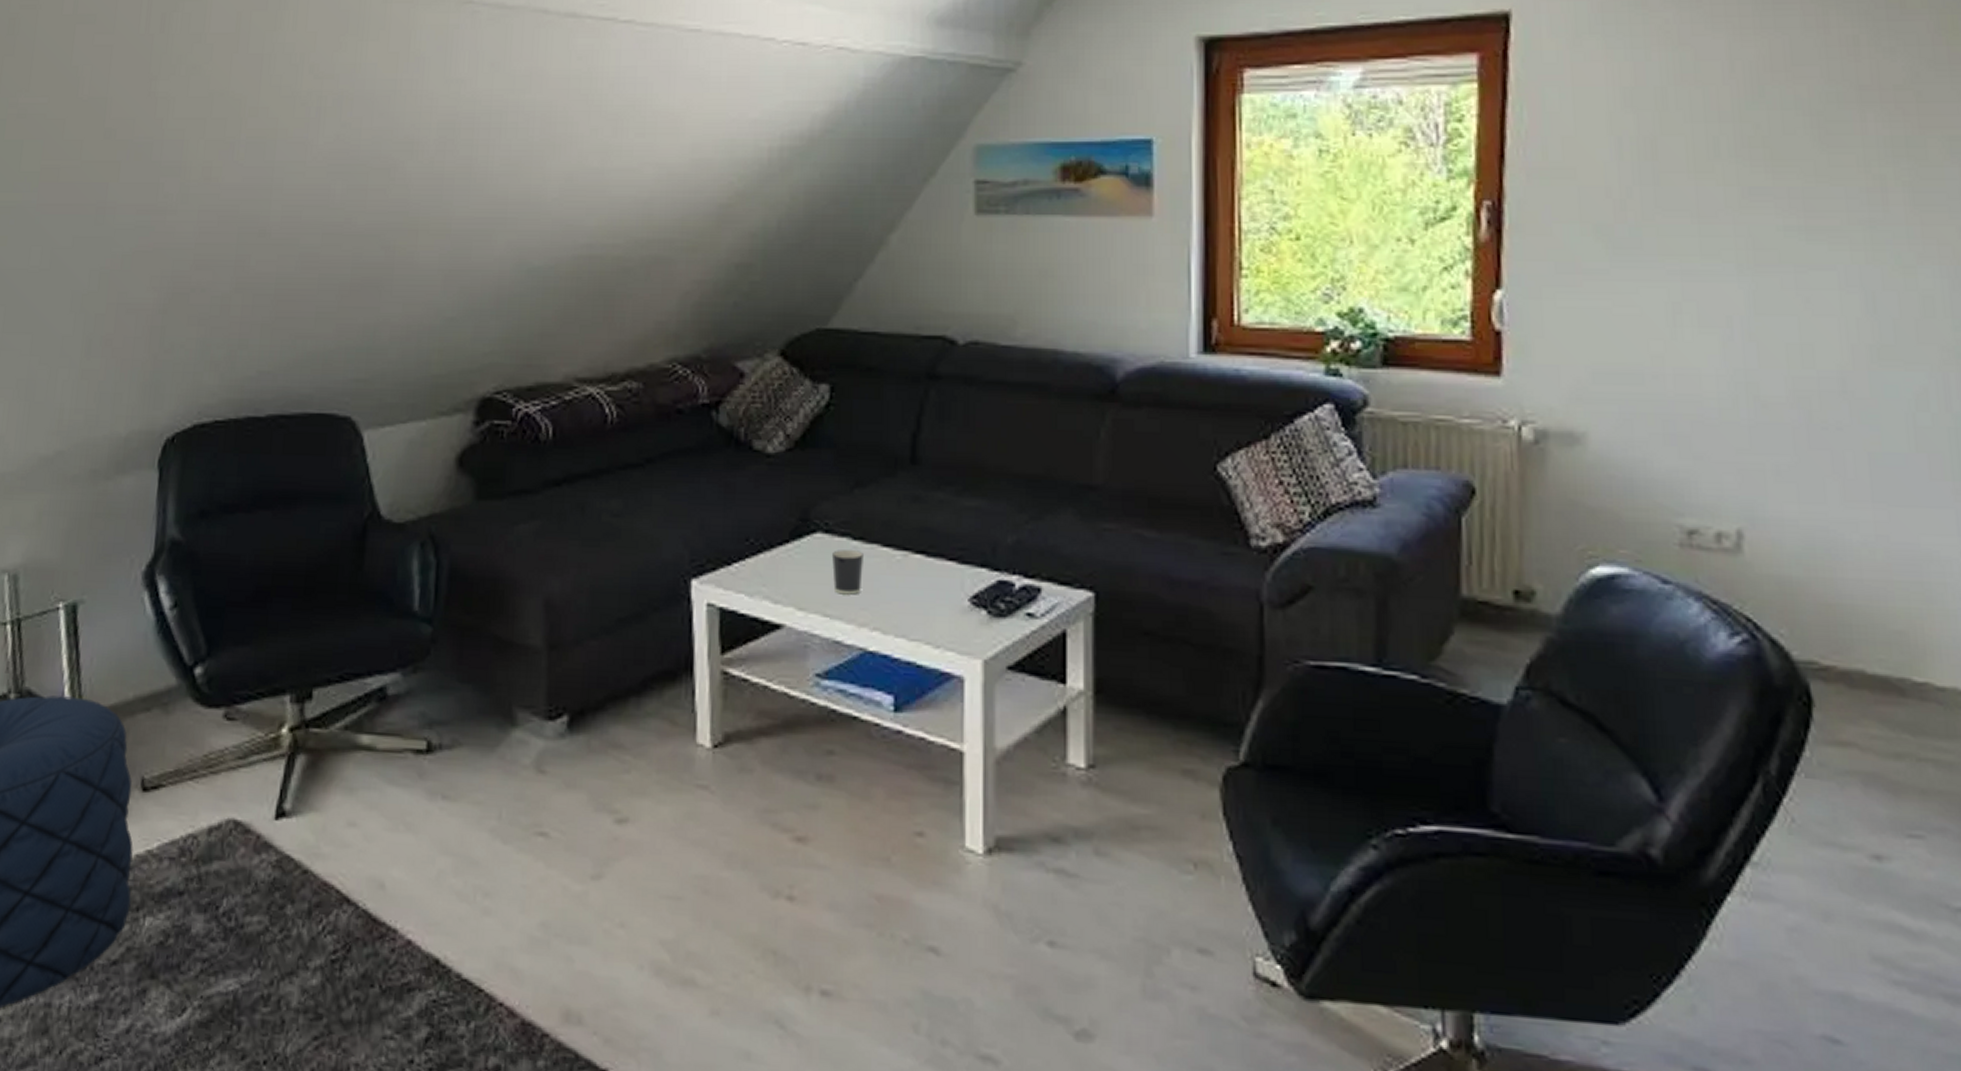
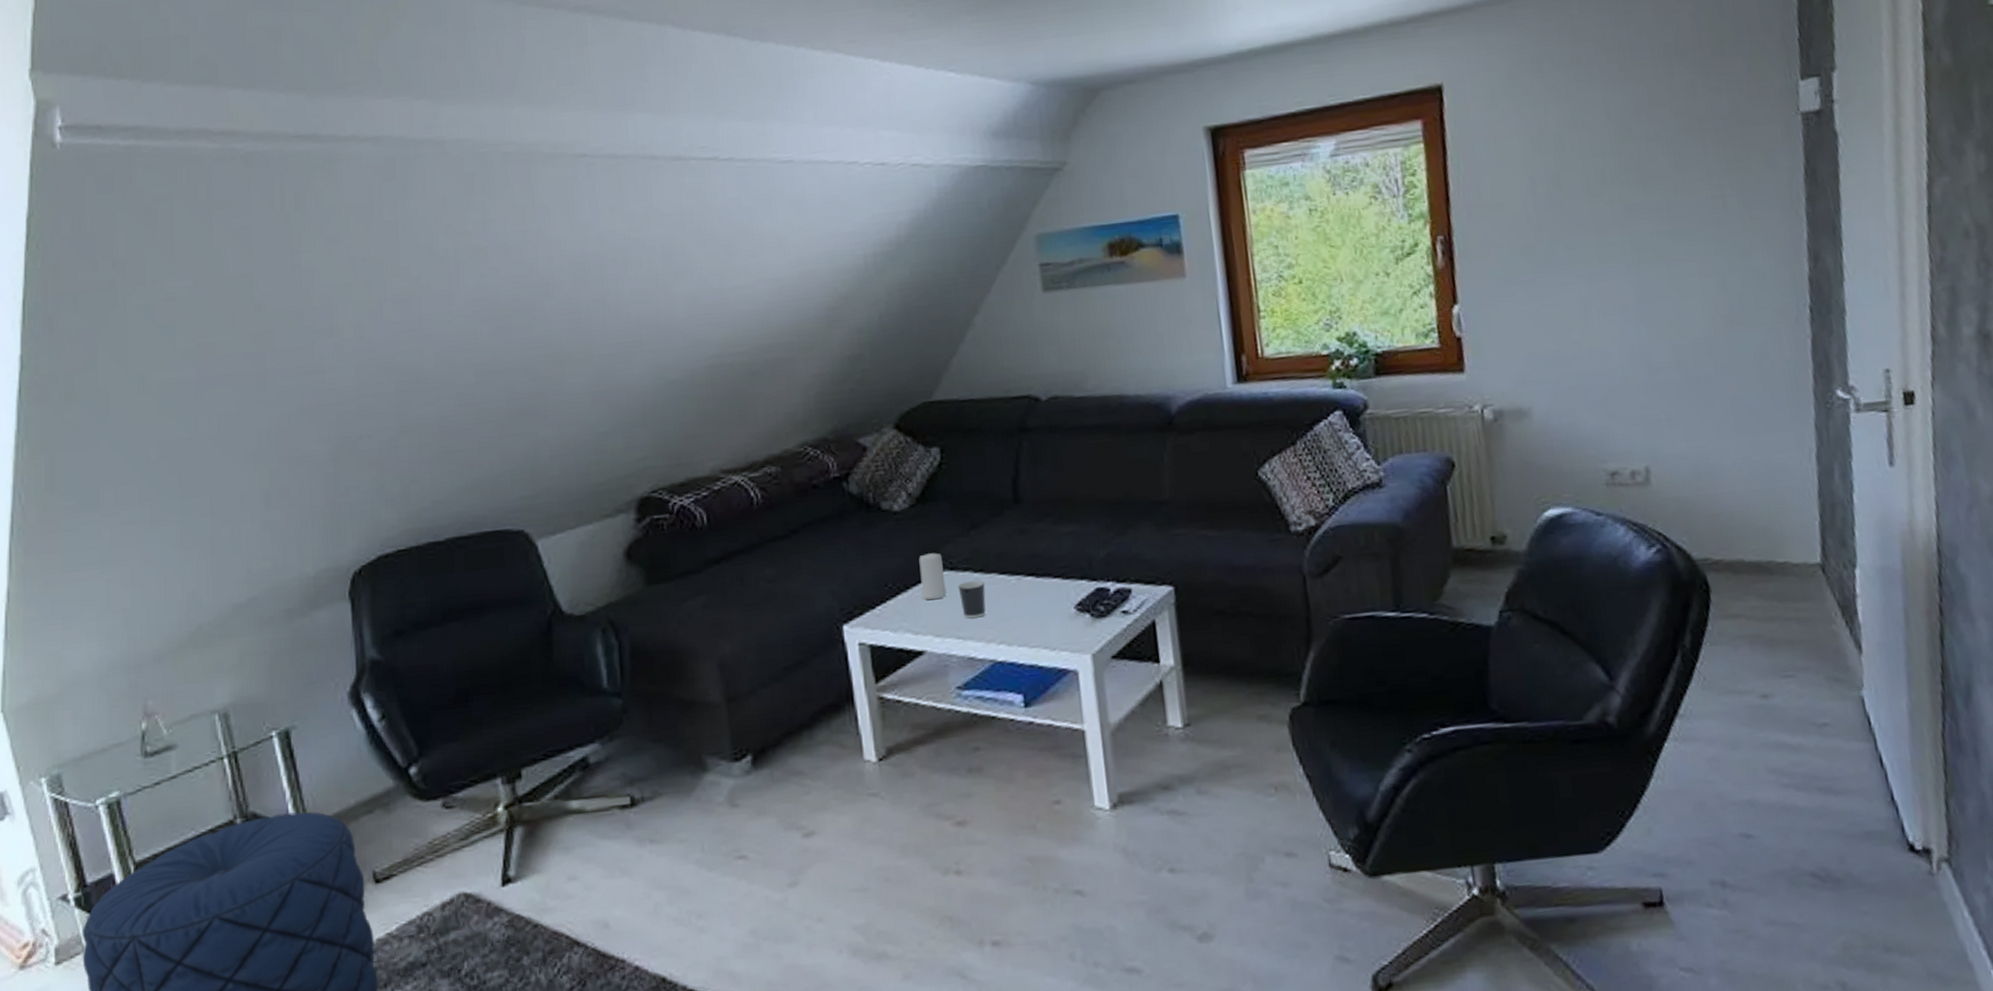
candle: none [788,509,818,566] -> present [919,553,947,601]

